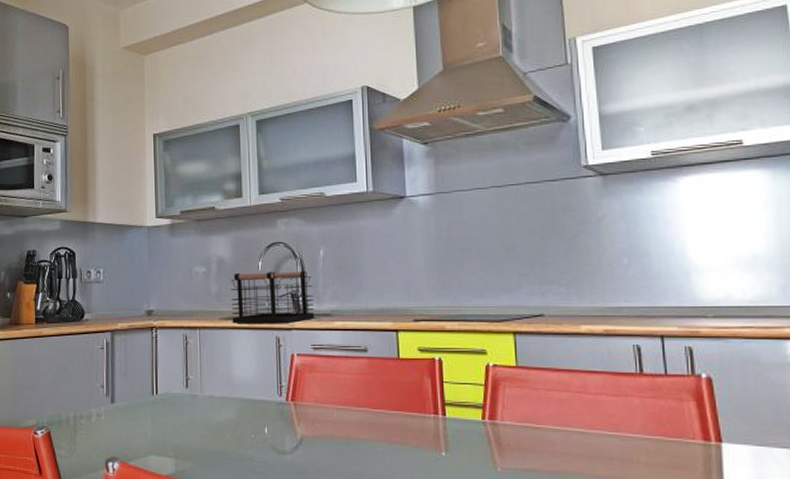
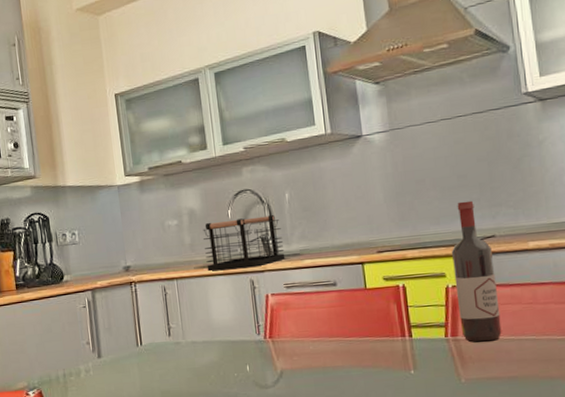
wine bottle: none [494,275,546,431] -> present [451,200,502,343]

